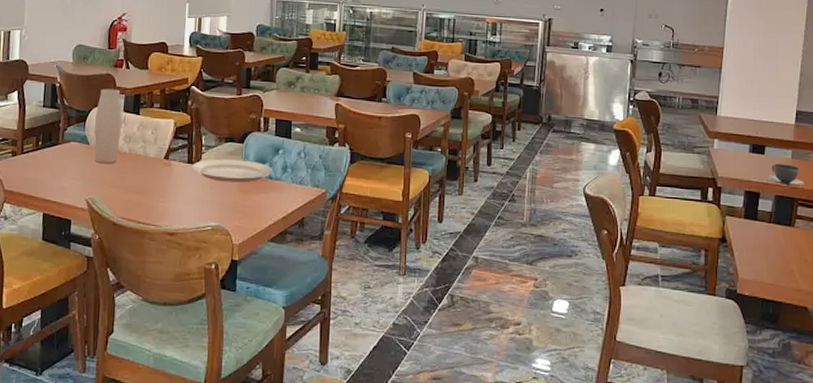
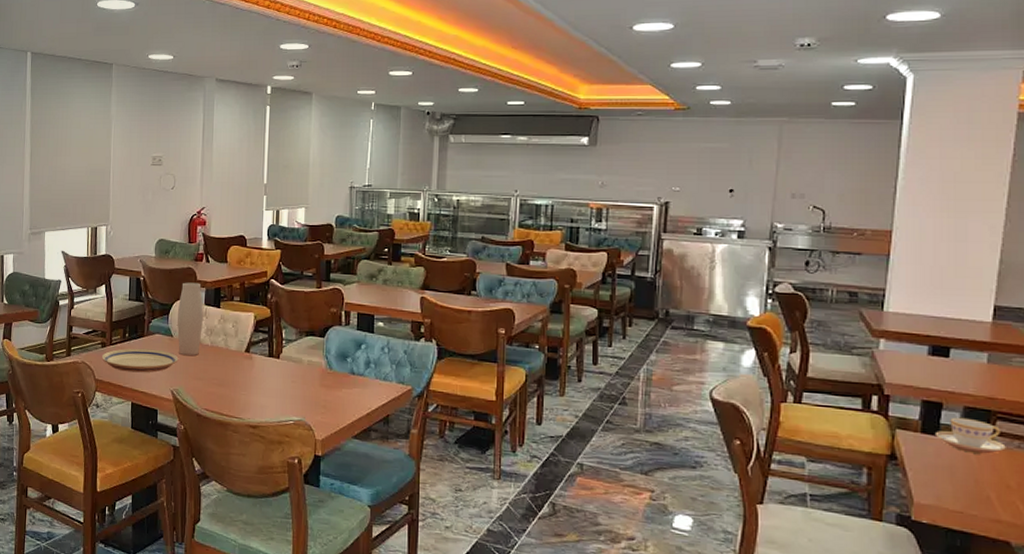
plate: none [11,156,95,182] -> present [101,348,179,373]
plate: present [191,159,274,183] -> none [272,352,356,378]
teacup: none [754,204,805,235] -> present [934,417,1006,454]
teacup: present [766,164,804,185] -> none [952,369,1005,395]

